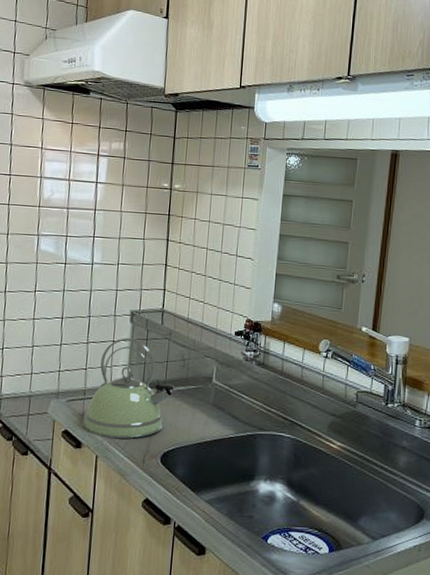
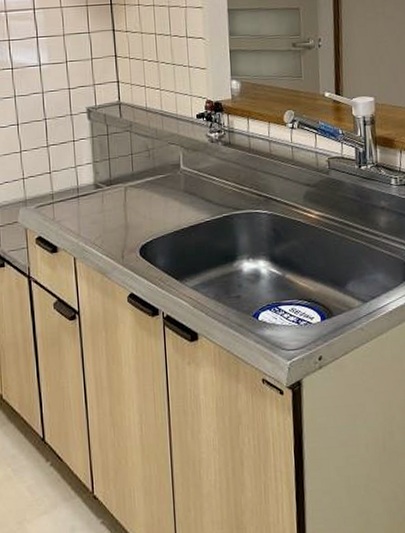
kettle: present [81,338,175,439] -> none [54,135,144,239]

